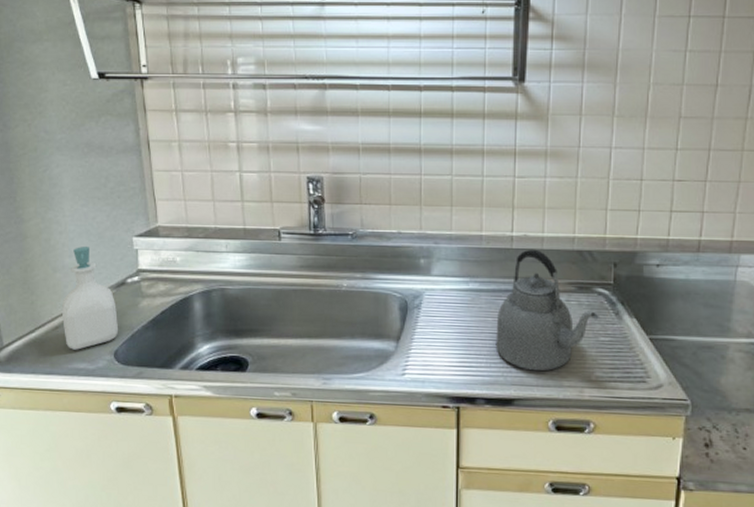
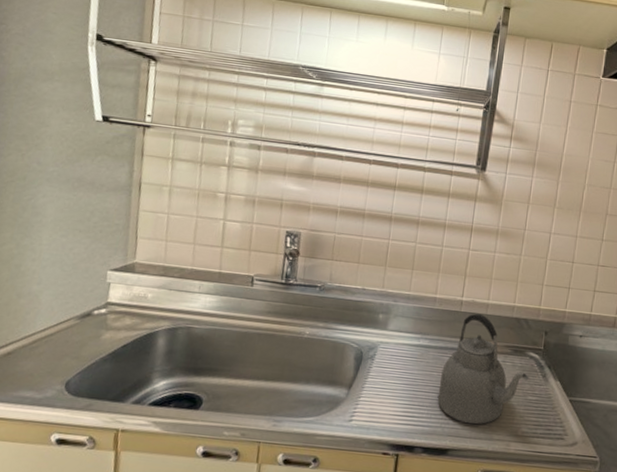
soap bottle: present [61,246,119,350] -> none [16,275,77,378]

